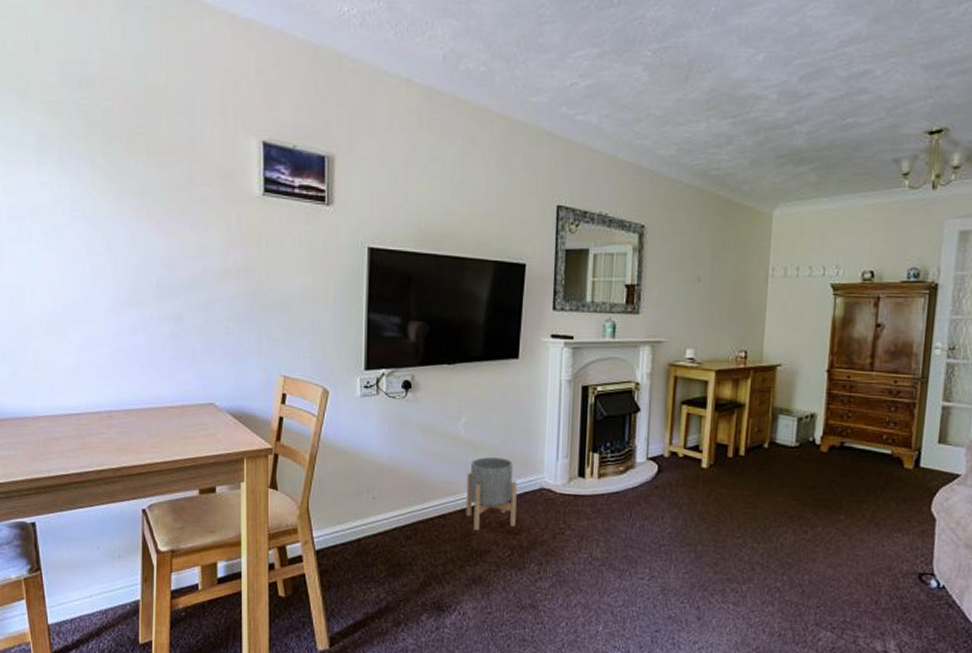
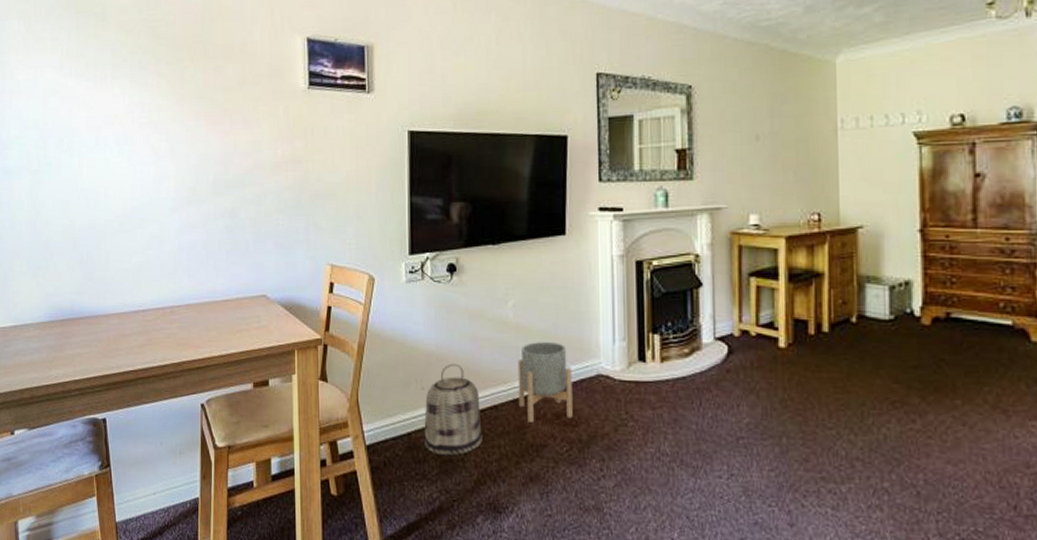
basket: none [373,475,430,561] -> present [424,363,482,456]

